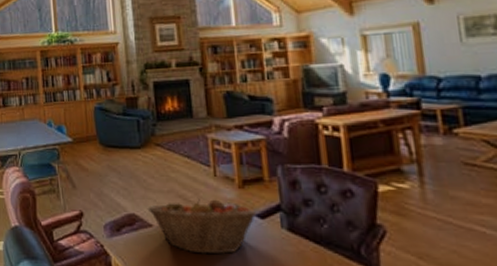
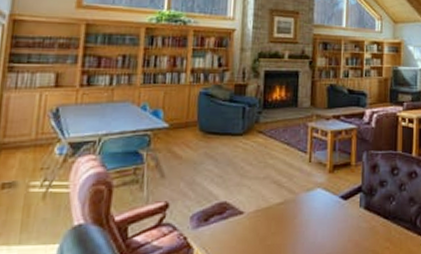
fruit basket: present [147,197,257,255] -> none [240,183,342,237]

